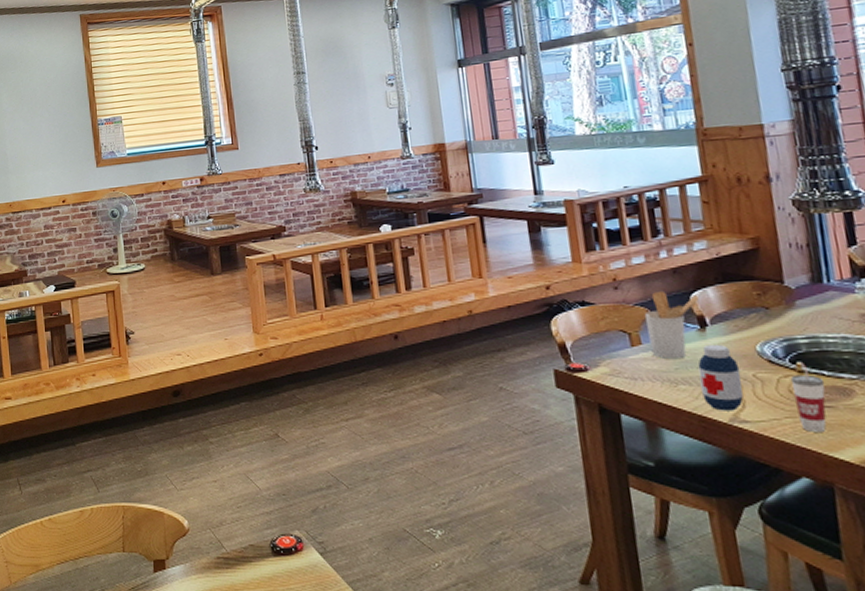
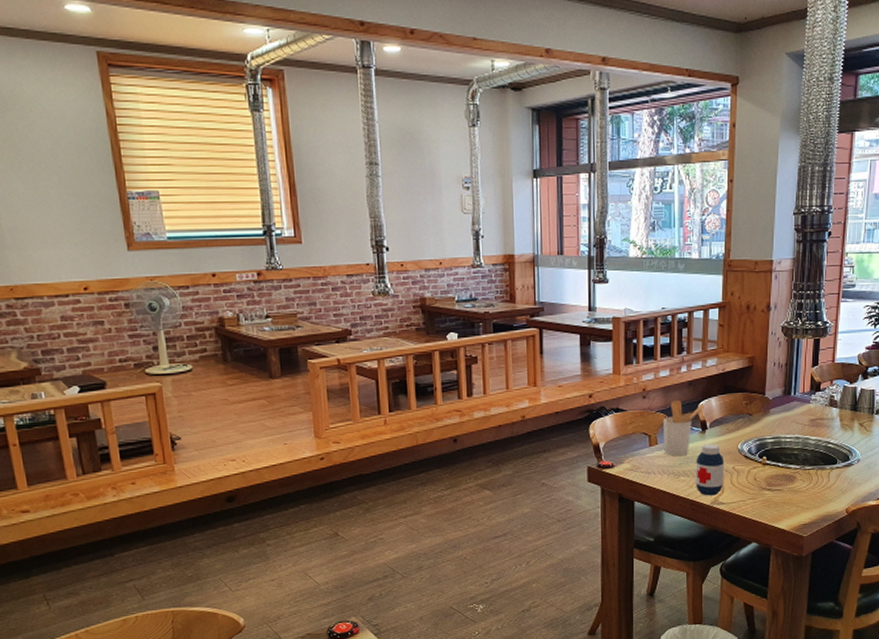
cup: present [790,361,827,432] -> none [757,456,779,509]

